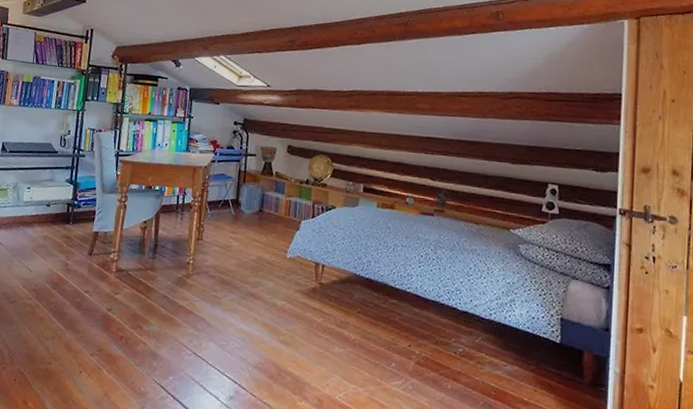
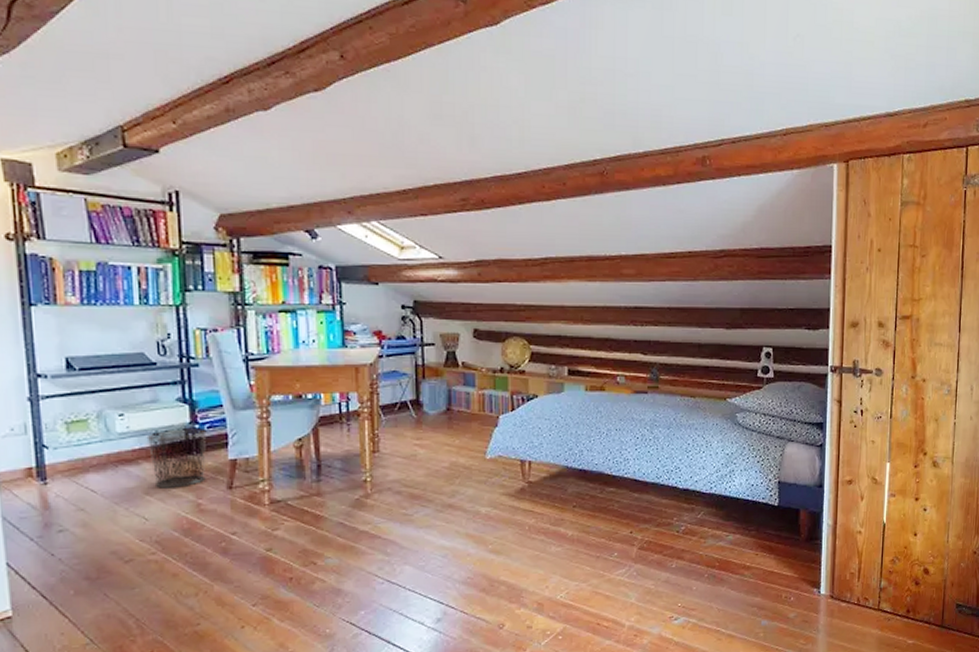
waste bin: none [40,203,82,249] -> present [146,429,207,488]

